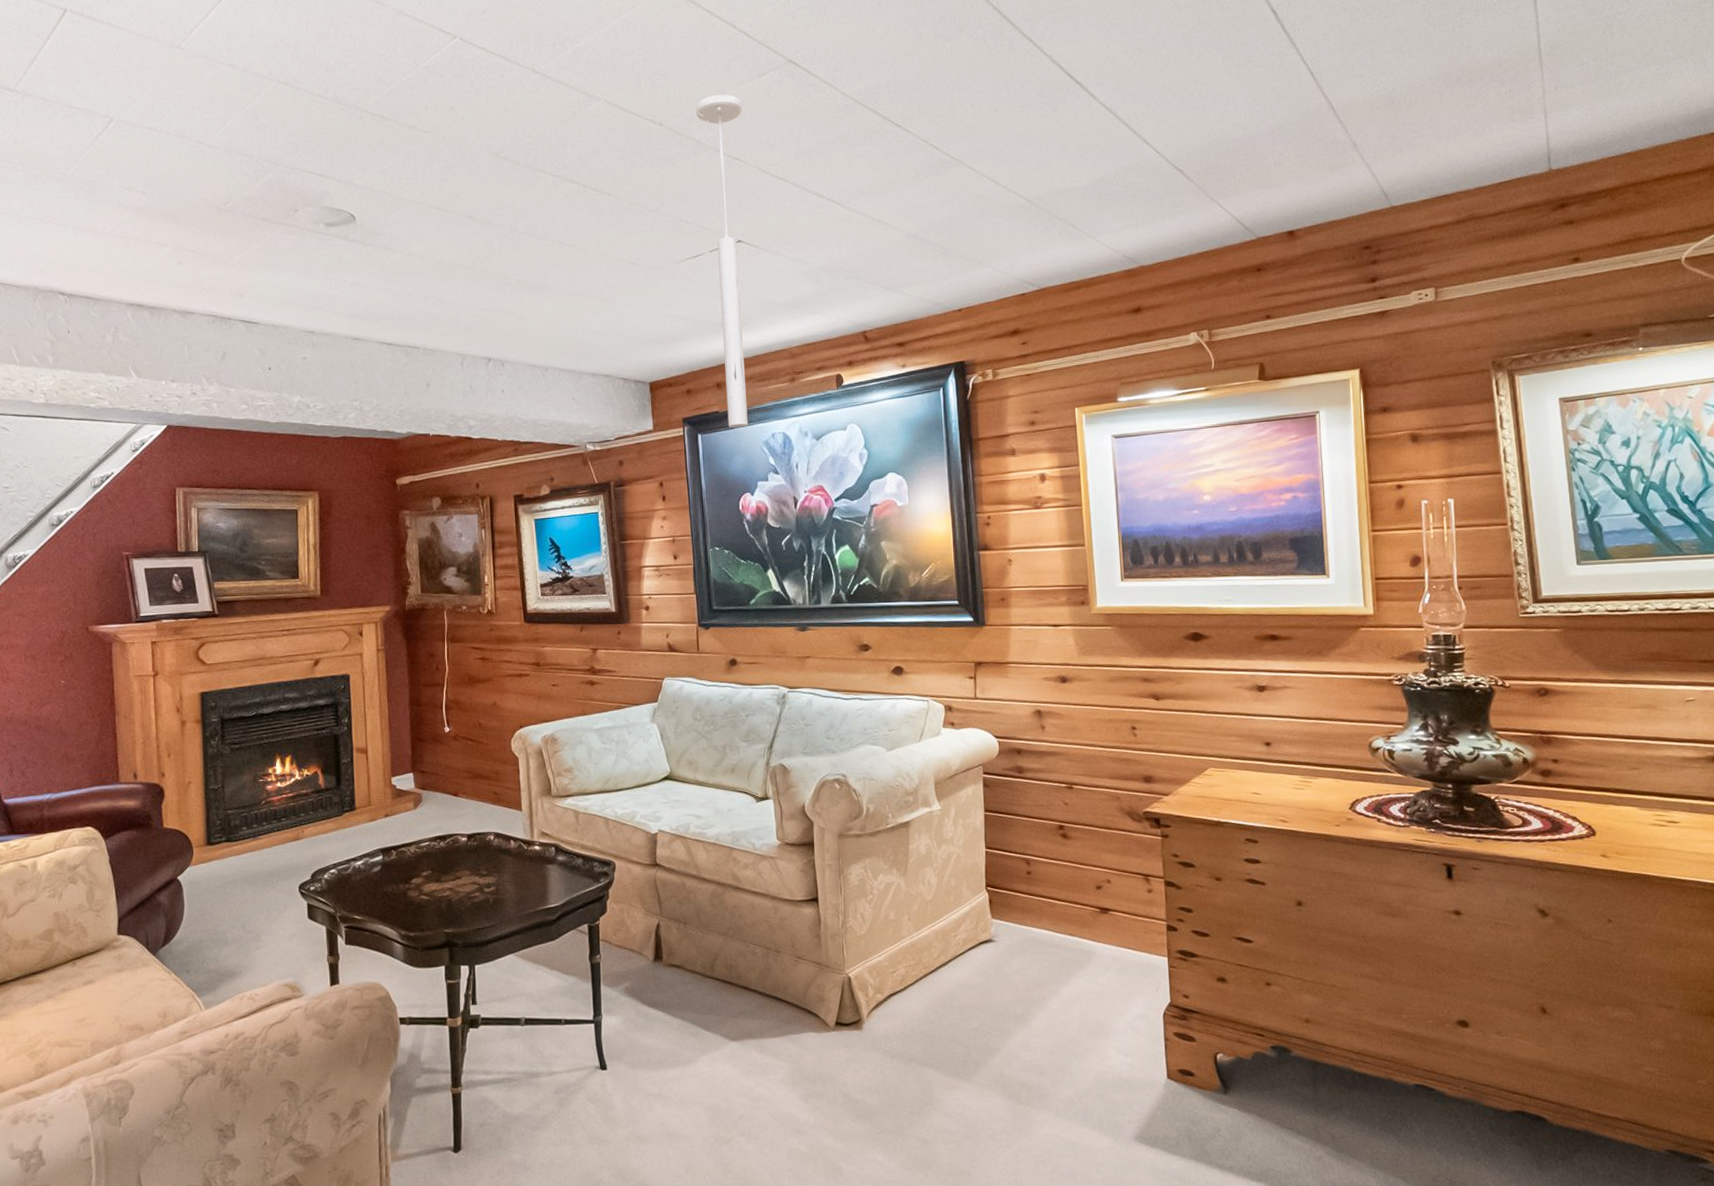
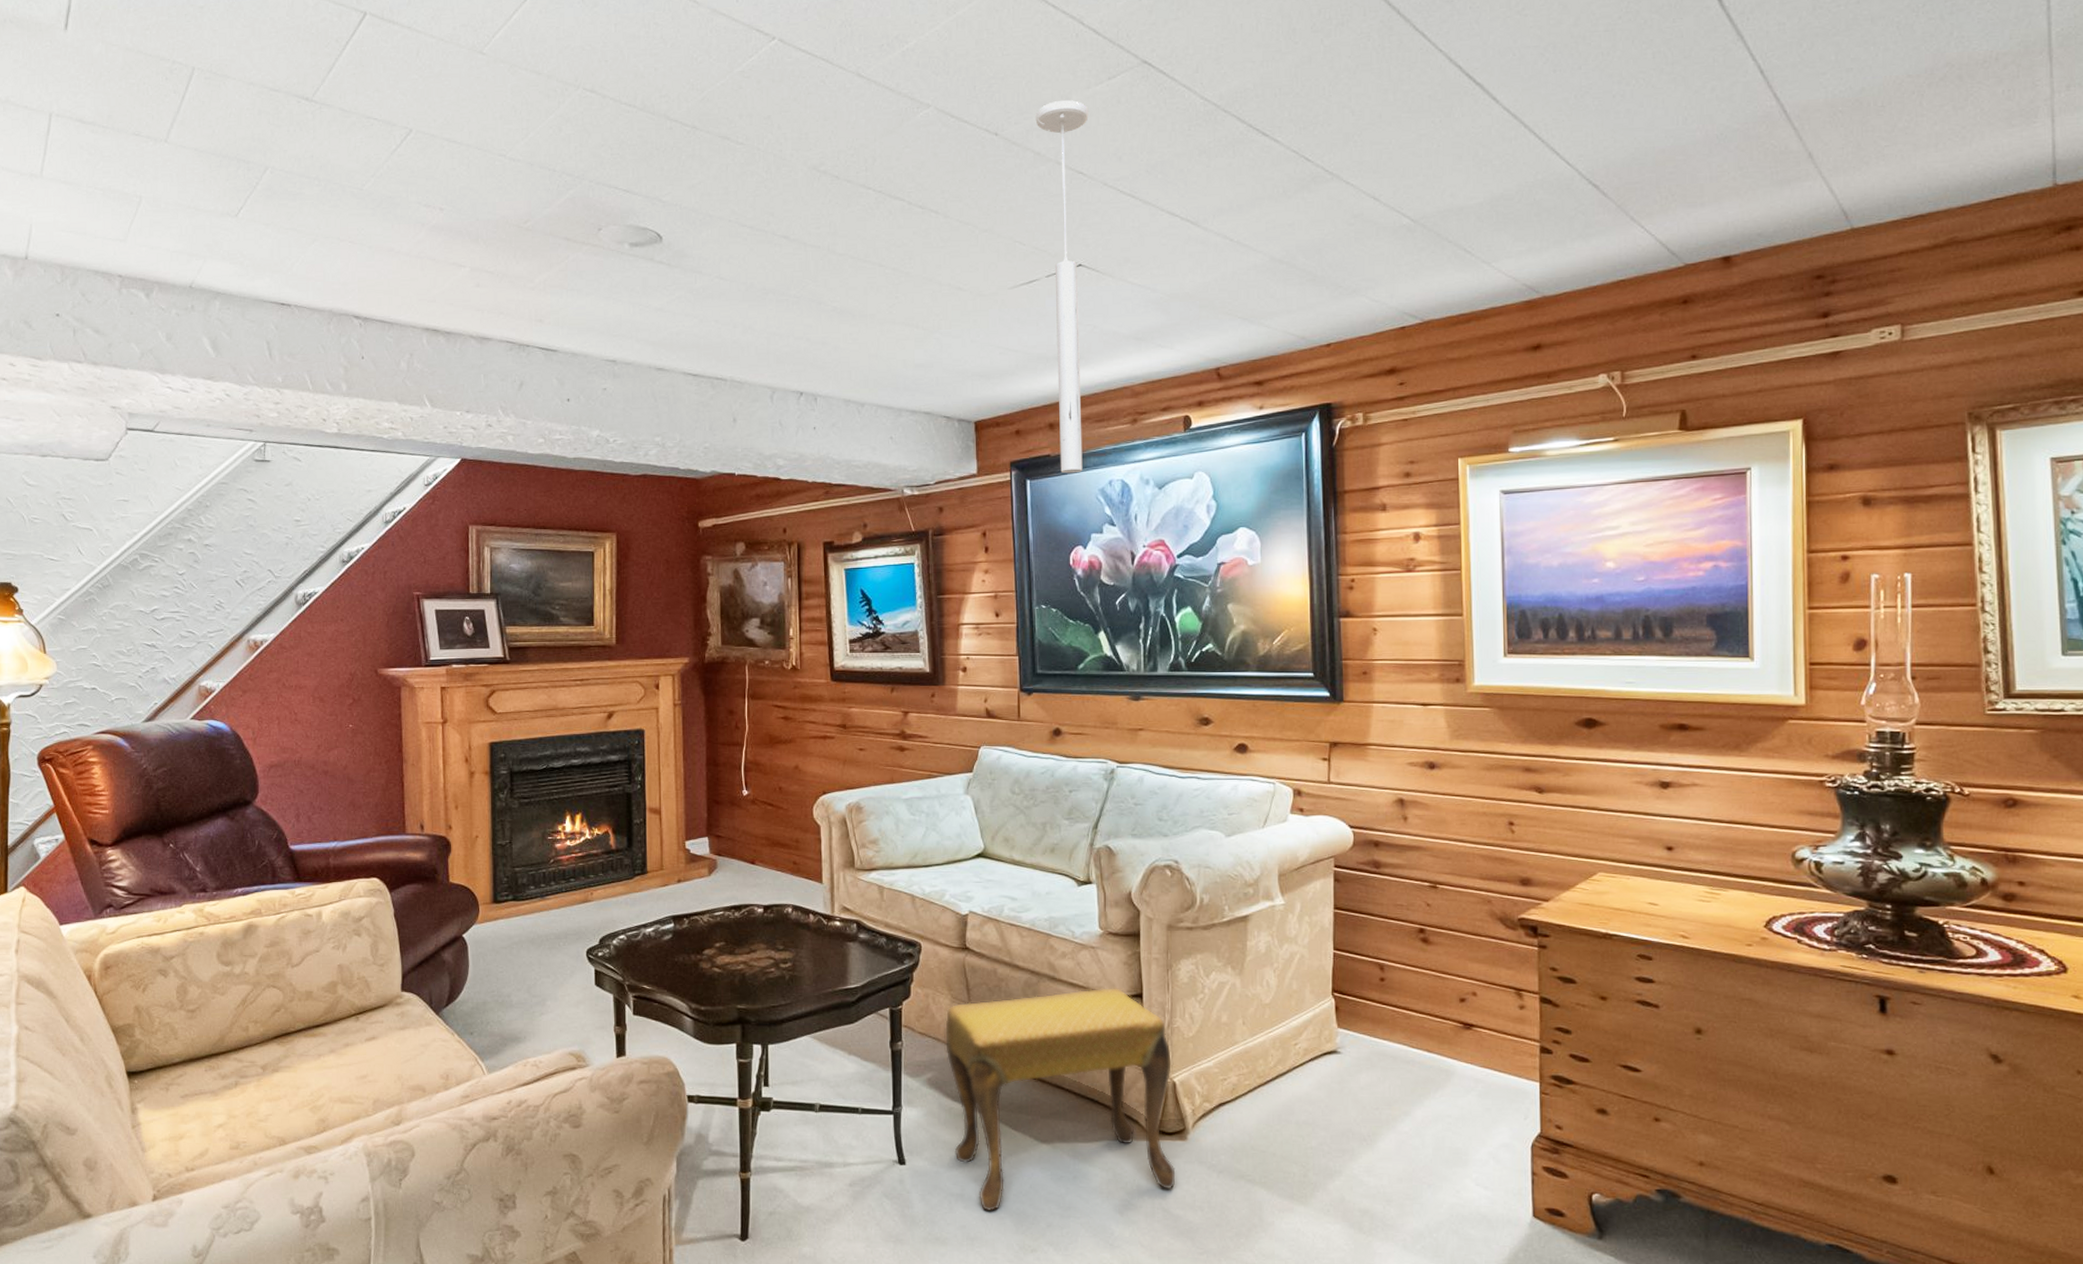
footstool: none [639,894,854,1108] -> present [945,988,1176,1212]

